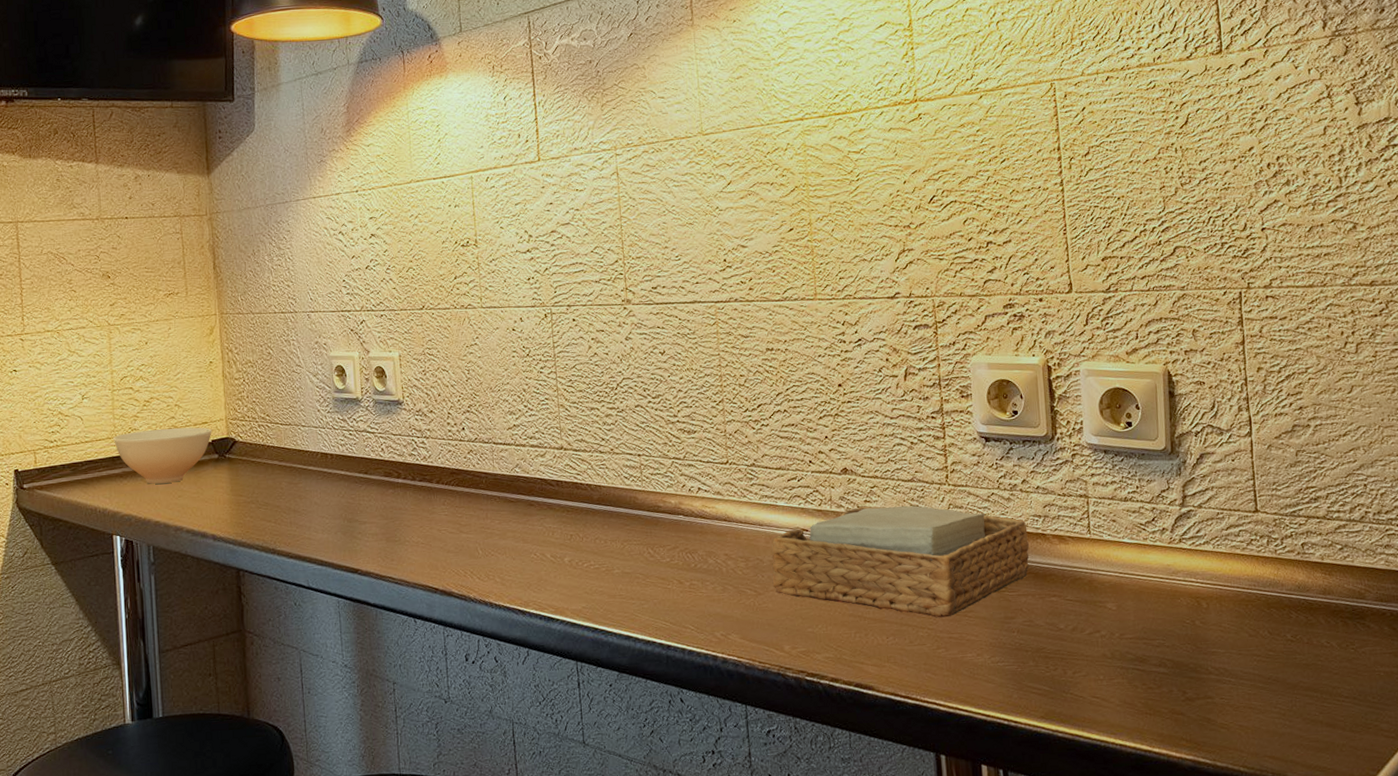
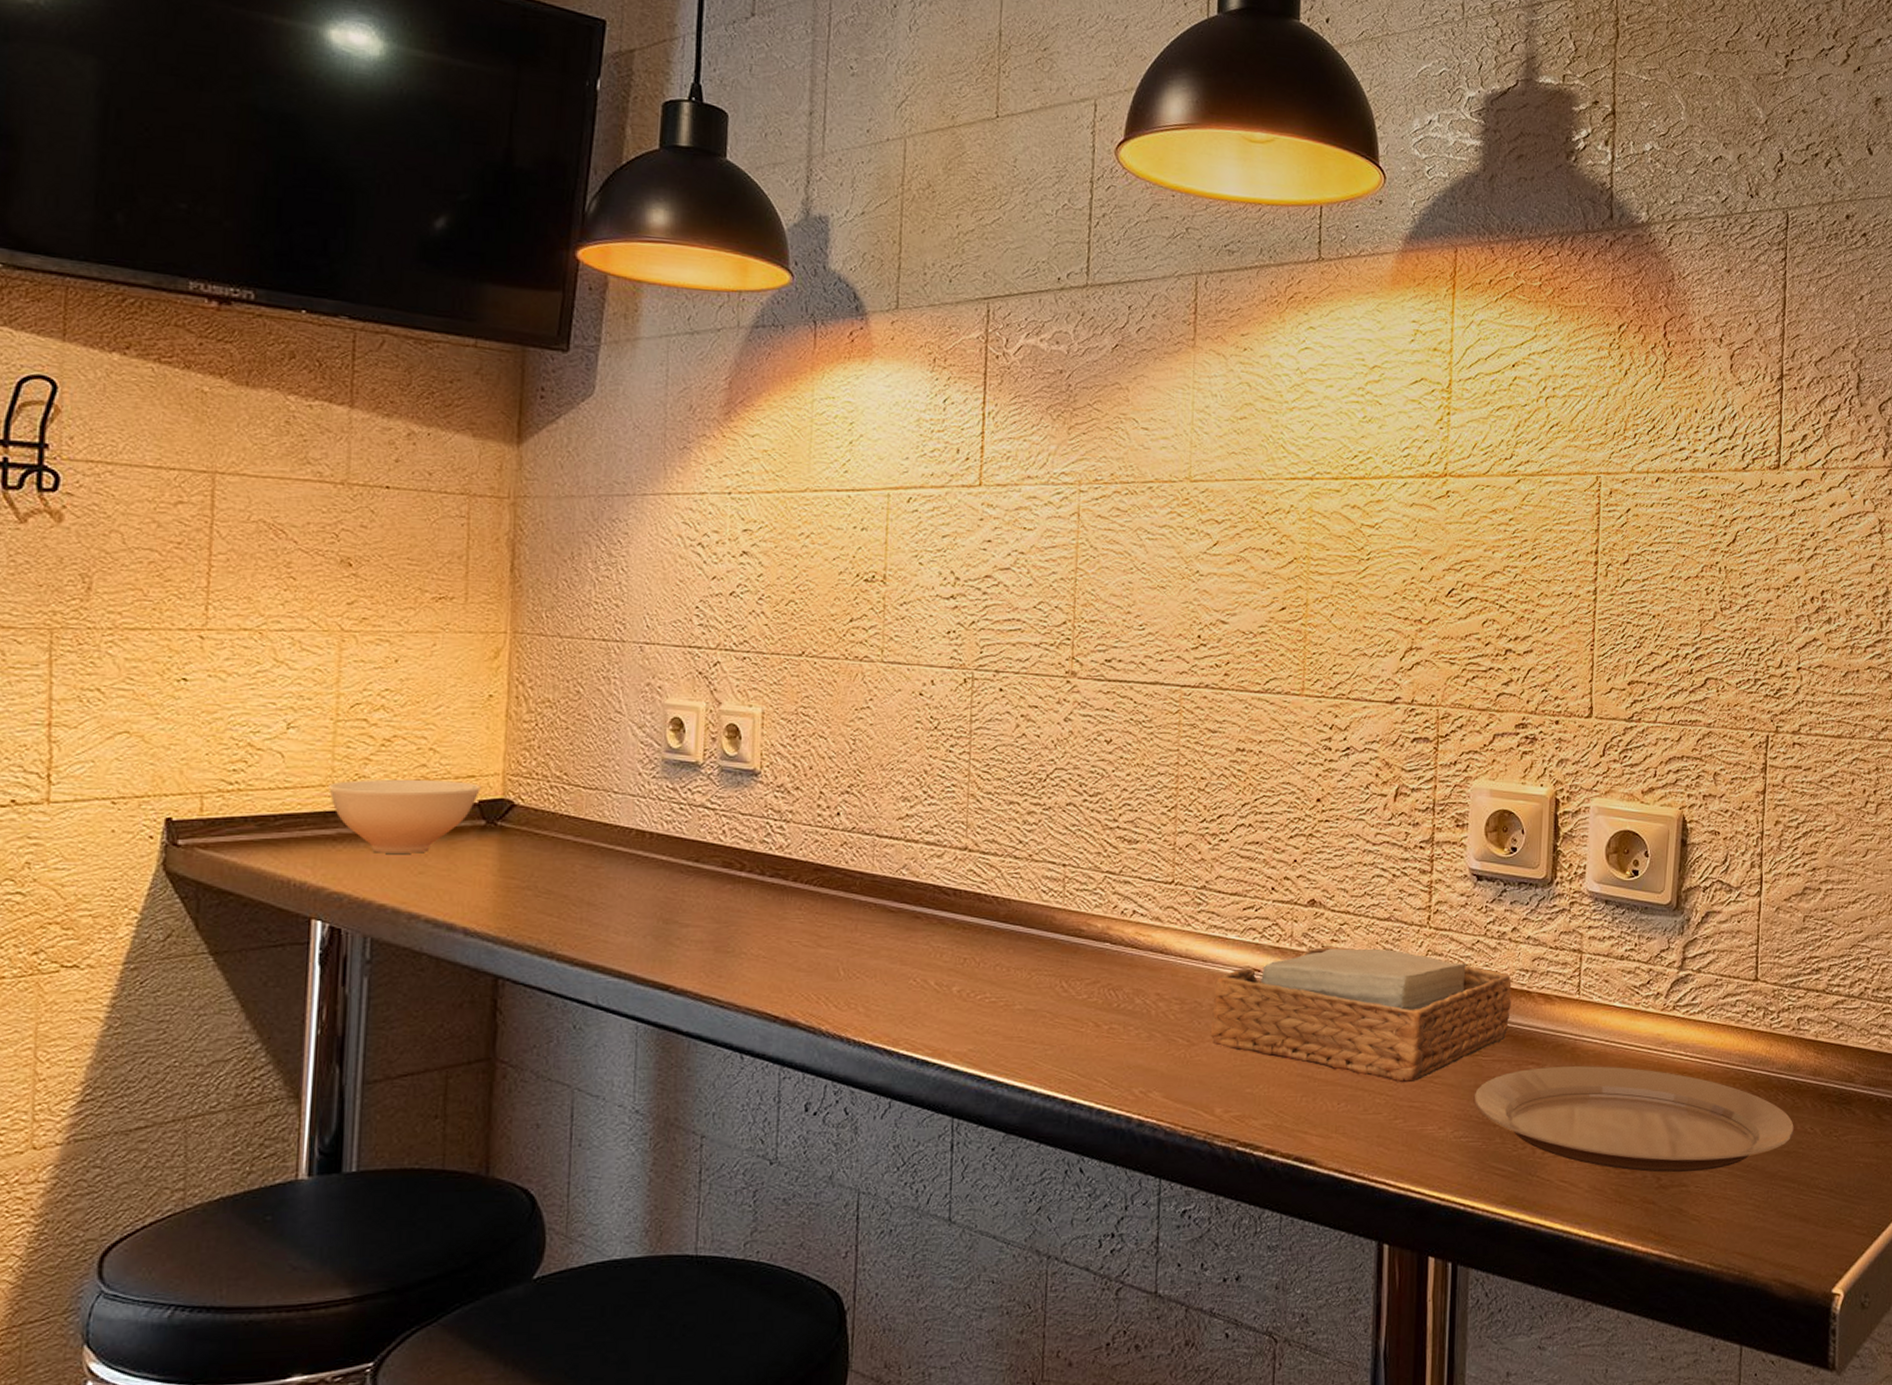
plate: none [1005,595,1311,687] -> present [1473,1066,1795,1173]

